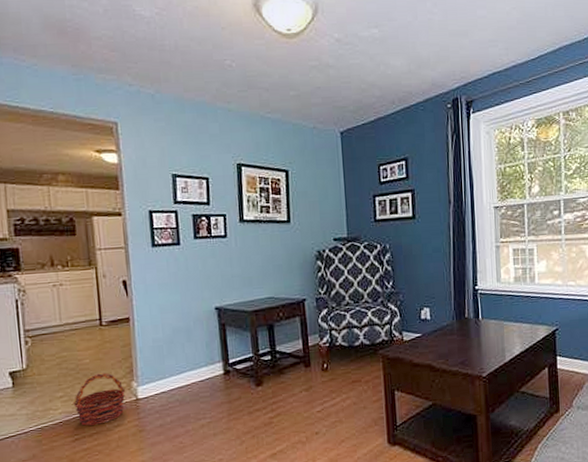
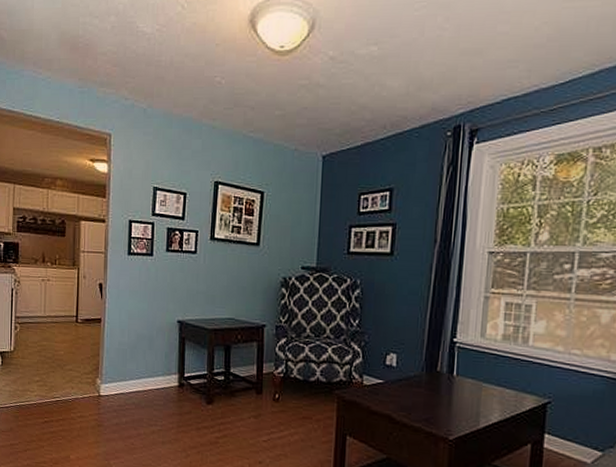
basket: present [73,372,126,426] -> none [46,365,91,413]

